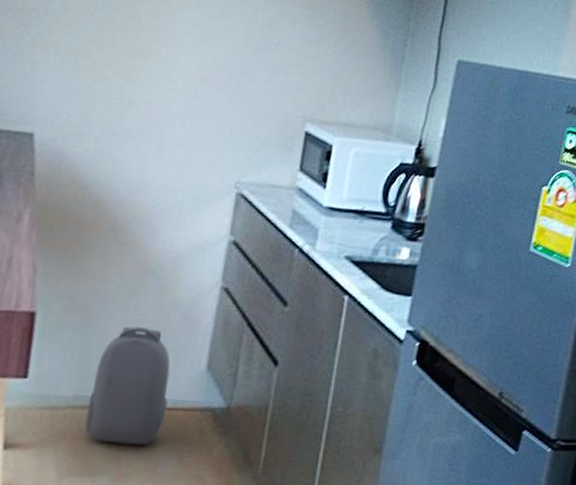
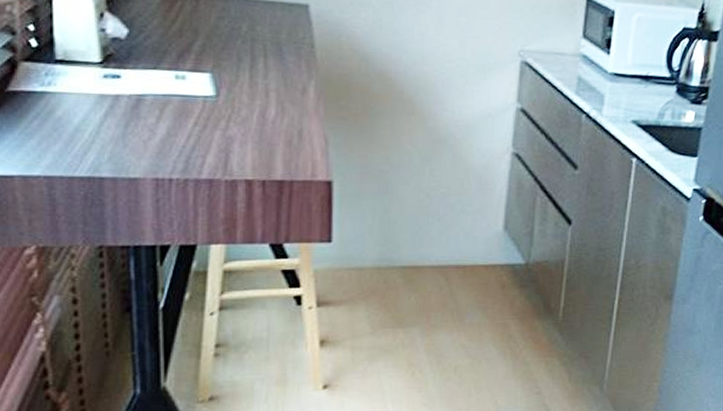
backpack: present [85,326,170,445] -> none [392,192,469,299]

